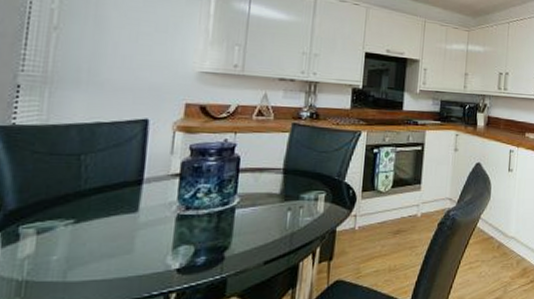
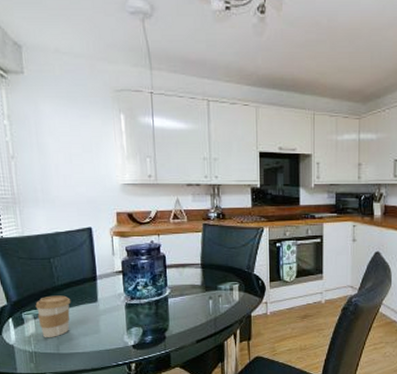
coffee cup: none [42,203,100,260] -> present [35,295,71,337]

